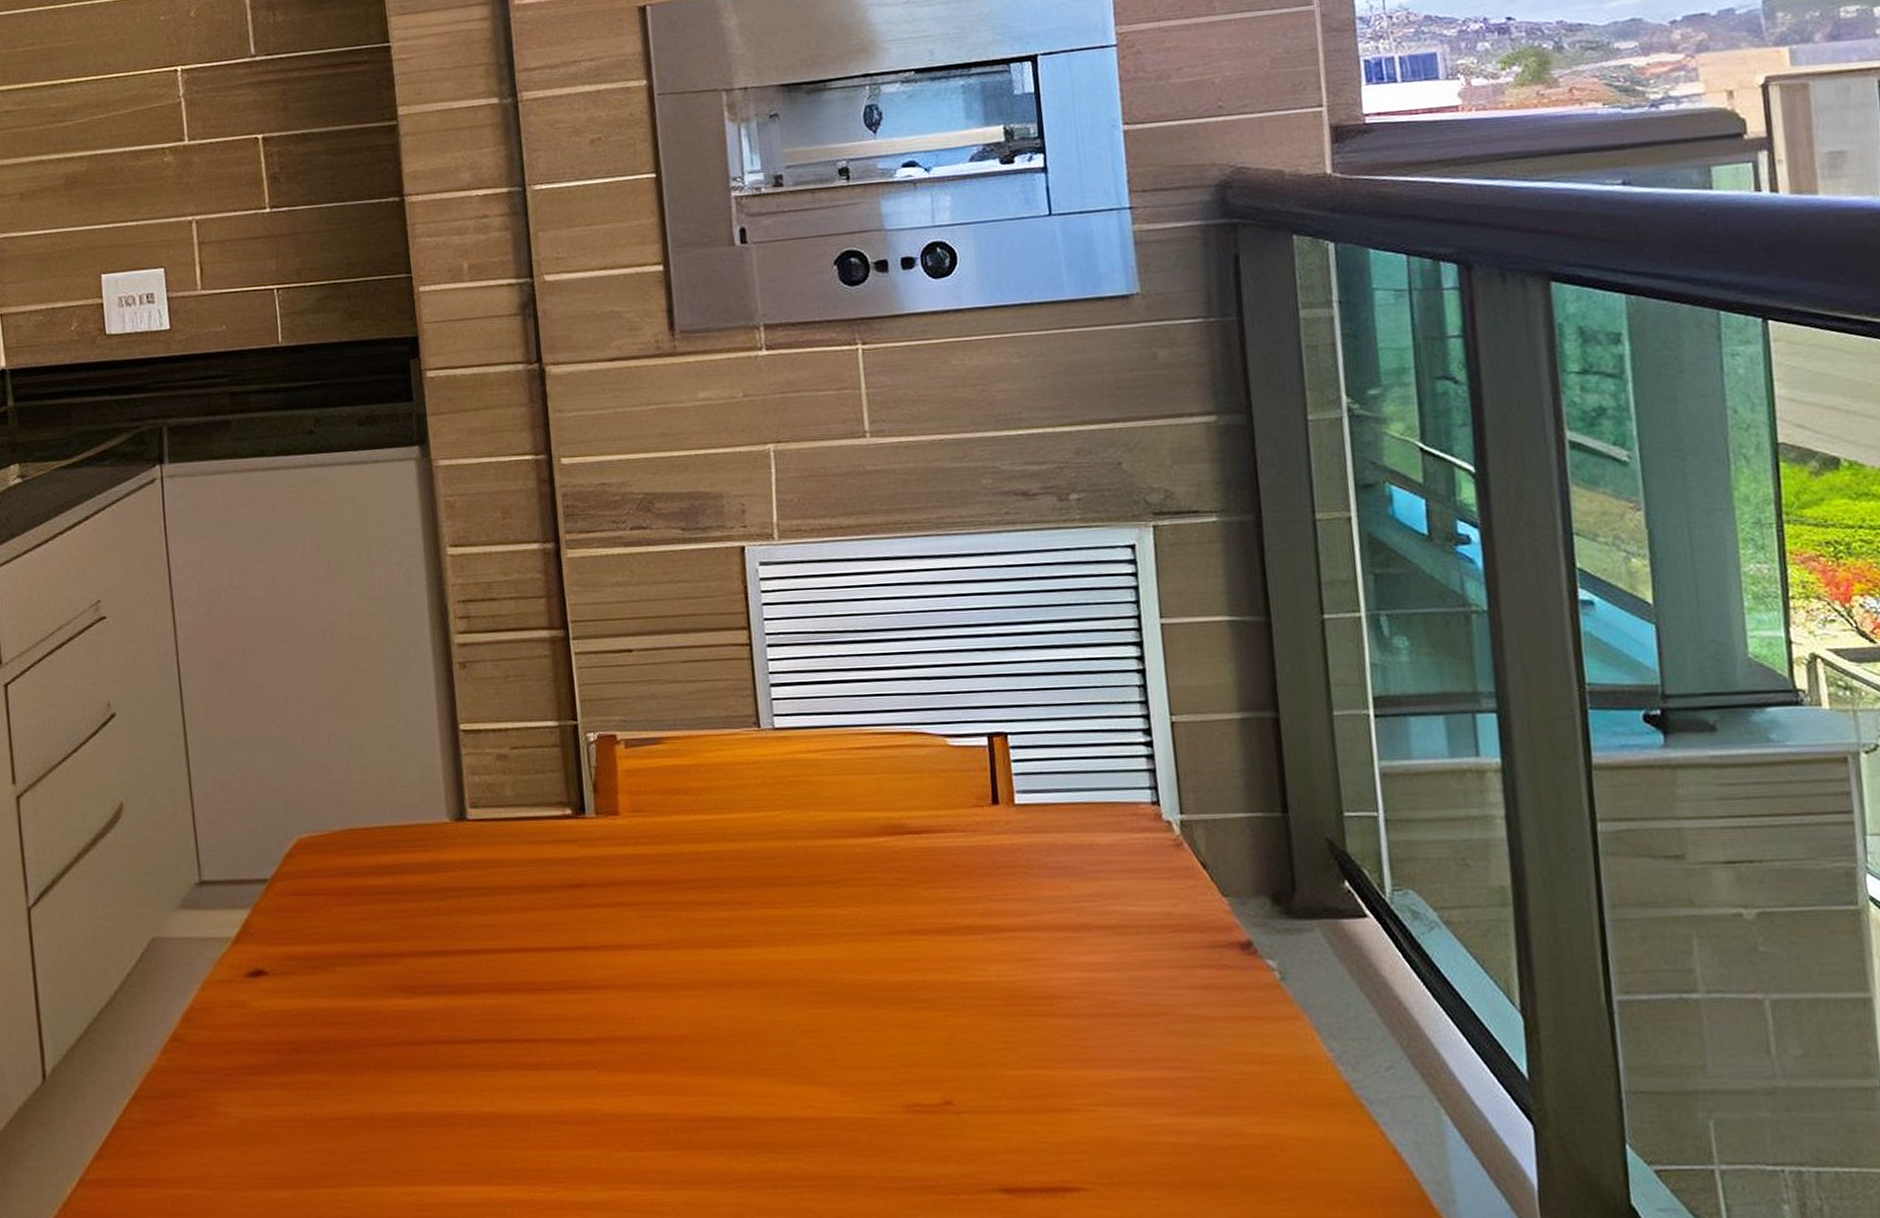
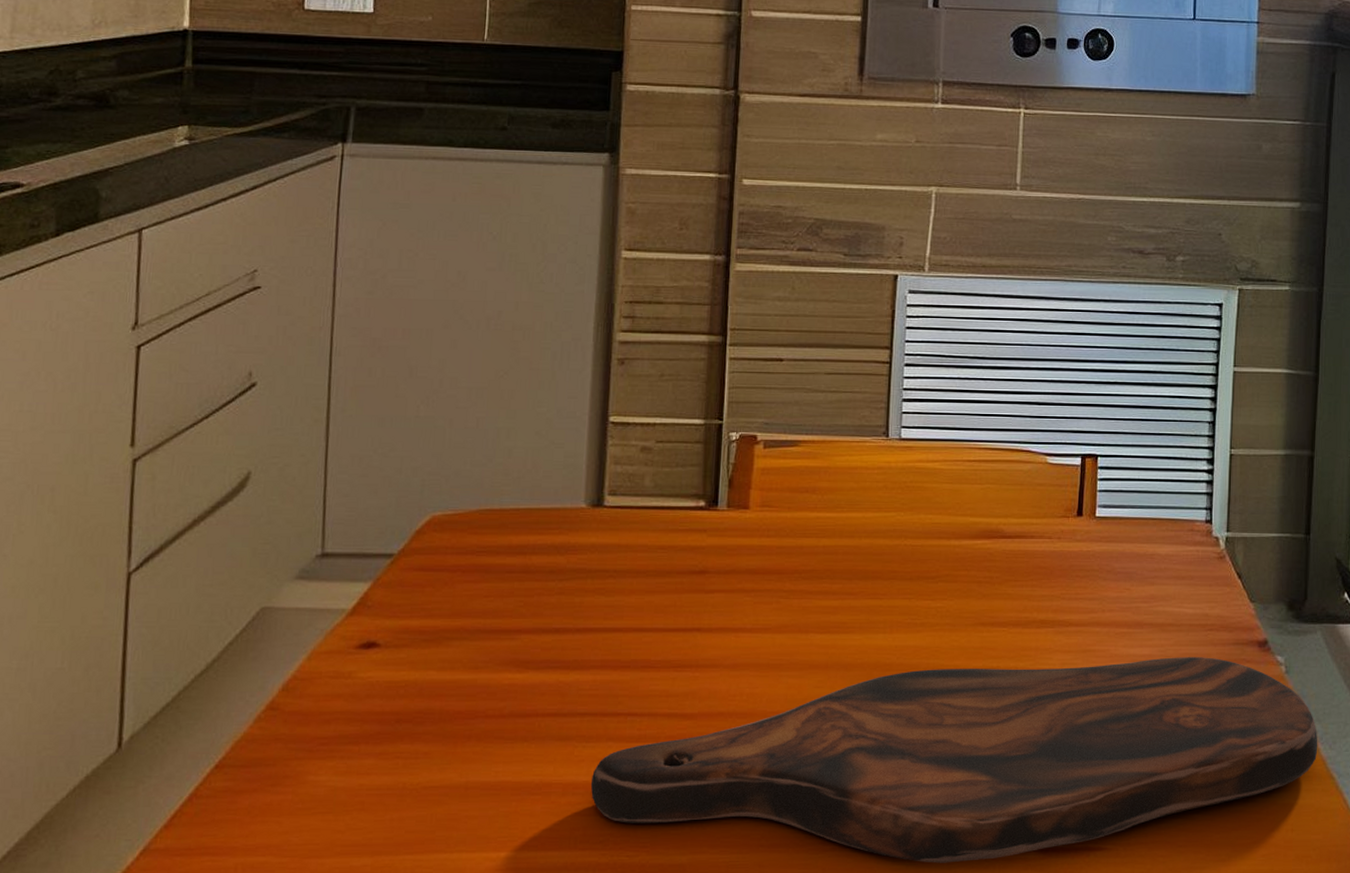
cutting board: none [495,963,1338,1204] -> present [590,657,1318,863]

